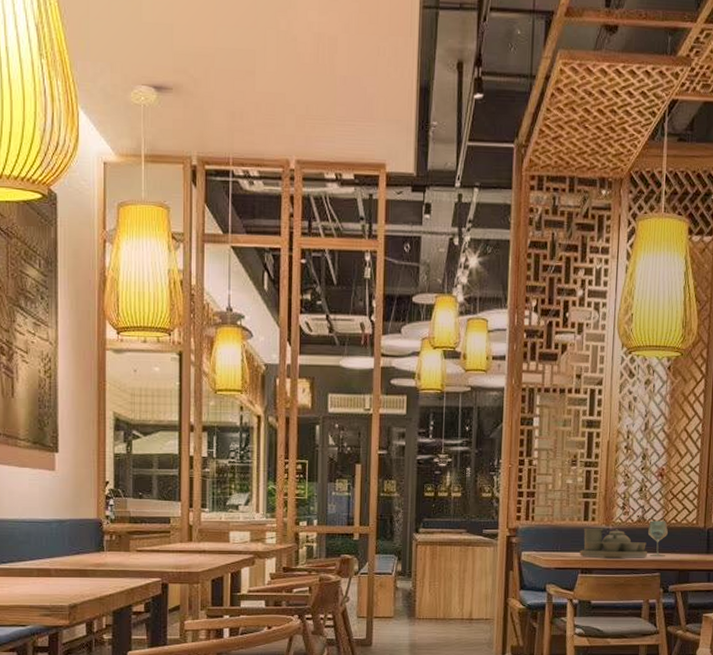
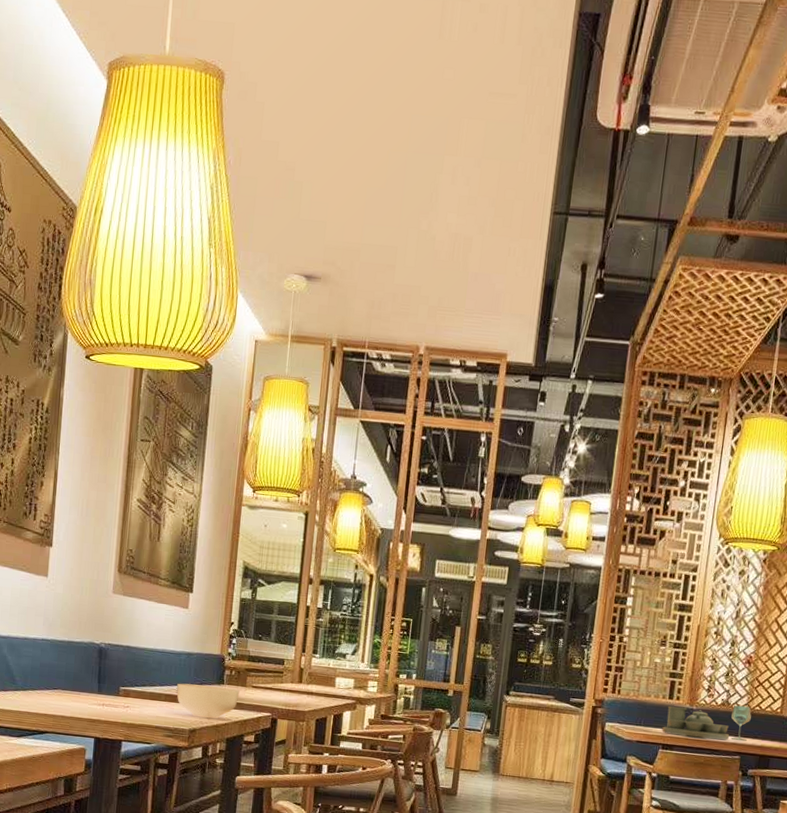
bowl: none [50,555,123,591] -> present [176,683,240,719]

